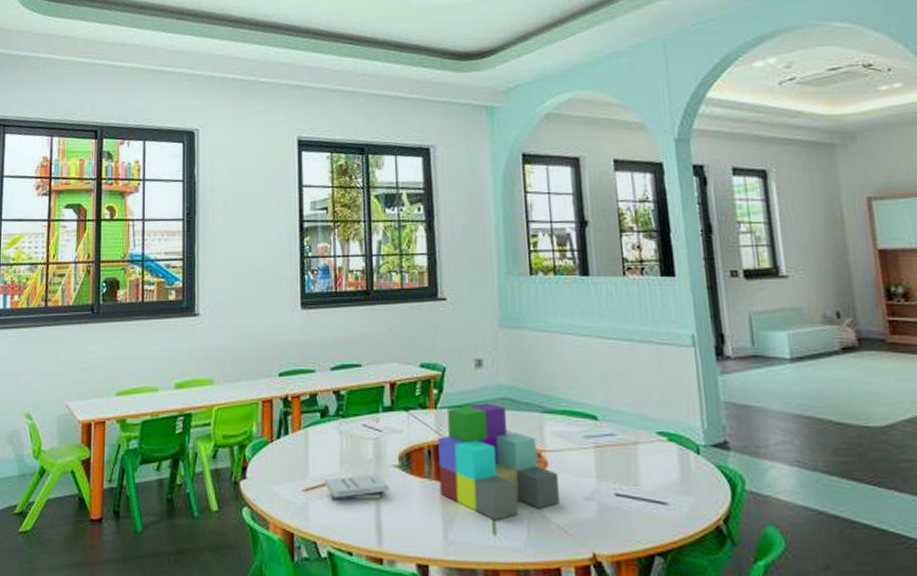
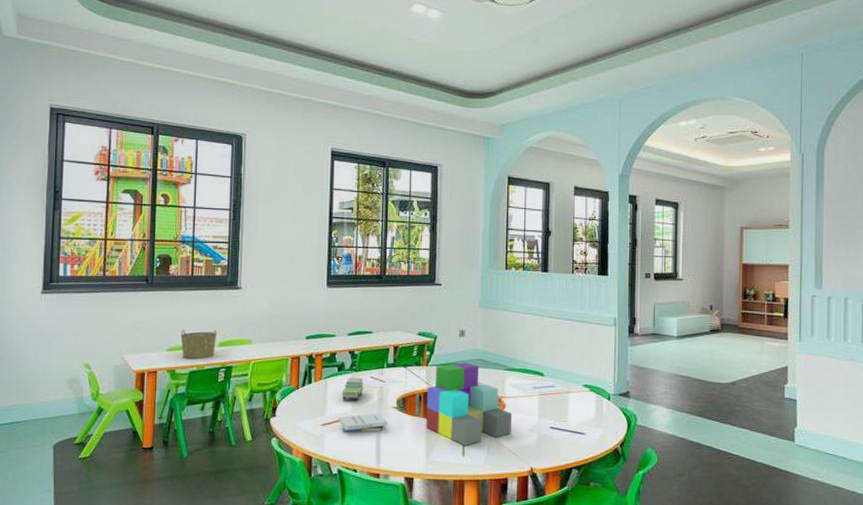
basket: none [131,367,173,406] -> present [180,329,218,359]
toy car: none [327,425,355,457] -> present [341,377,364,401]

